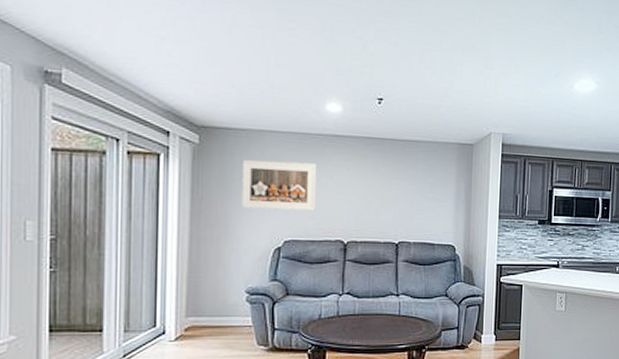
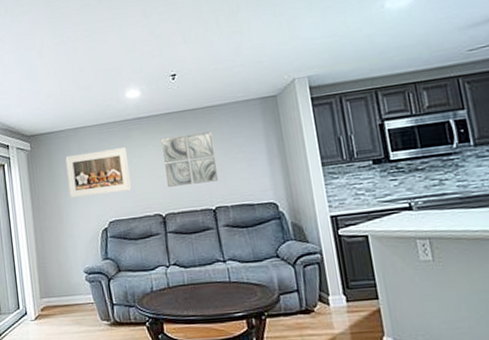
wall art: none [355,162,408,216] -> present [162,131,219,187]

